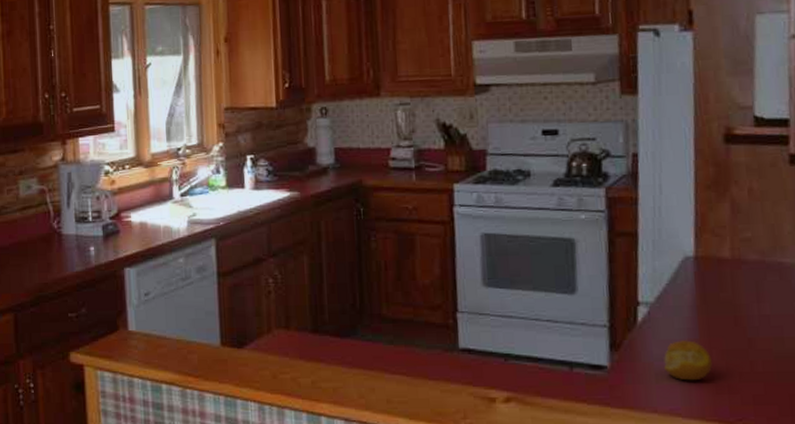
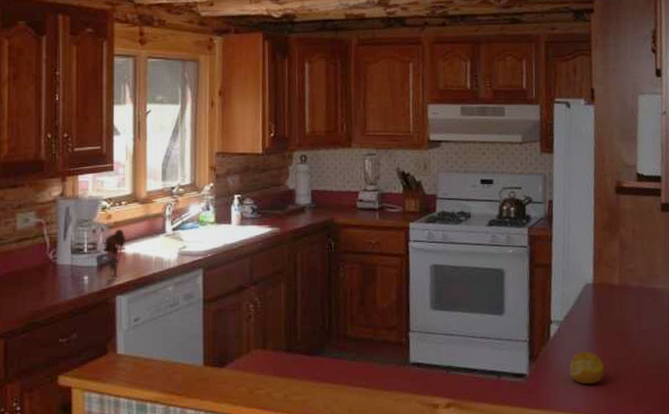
utensil holder: none [109,195,132,249] -> present [104,228,126,278]

